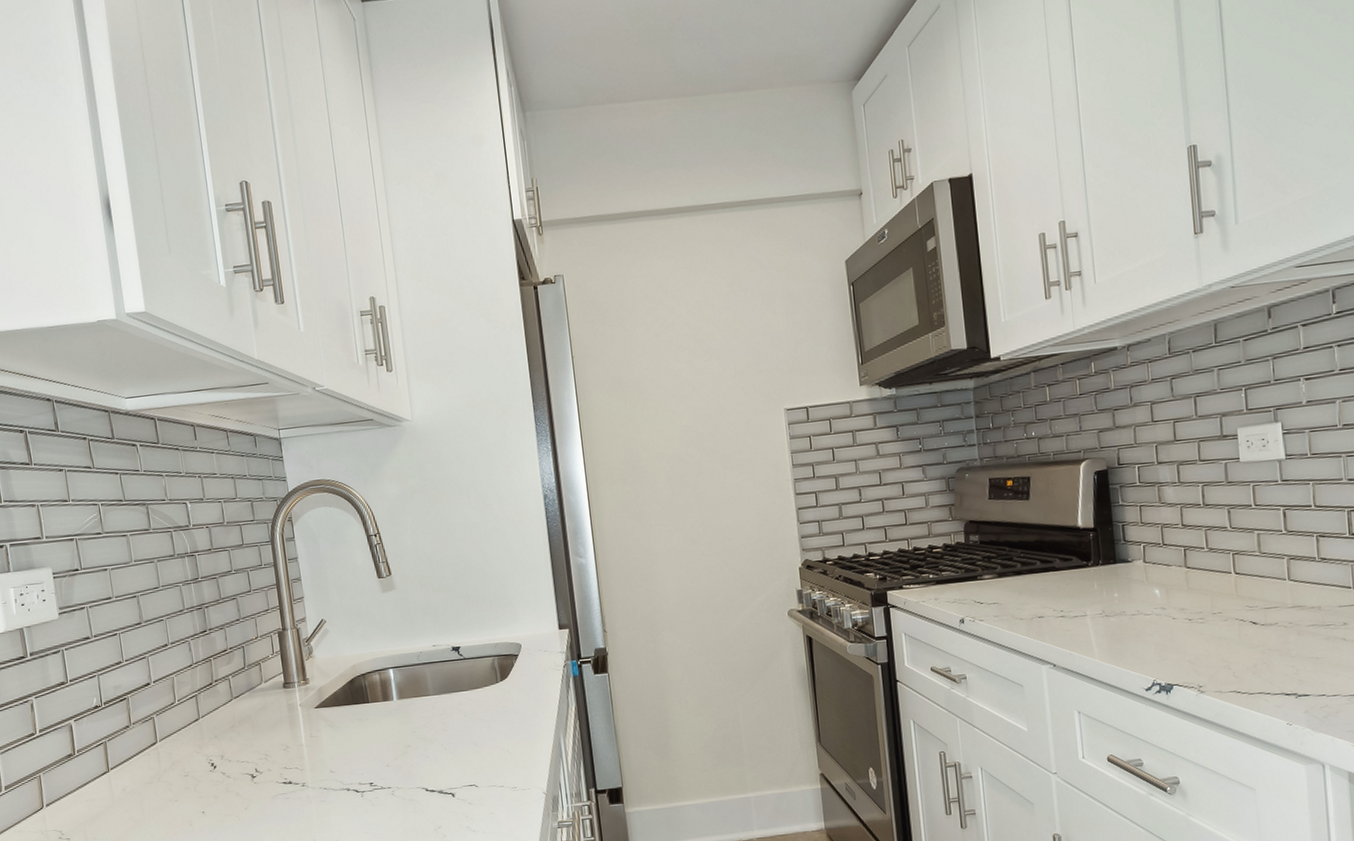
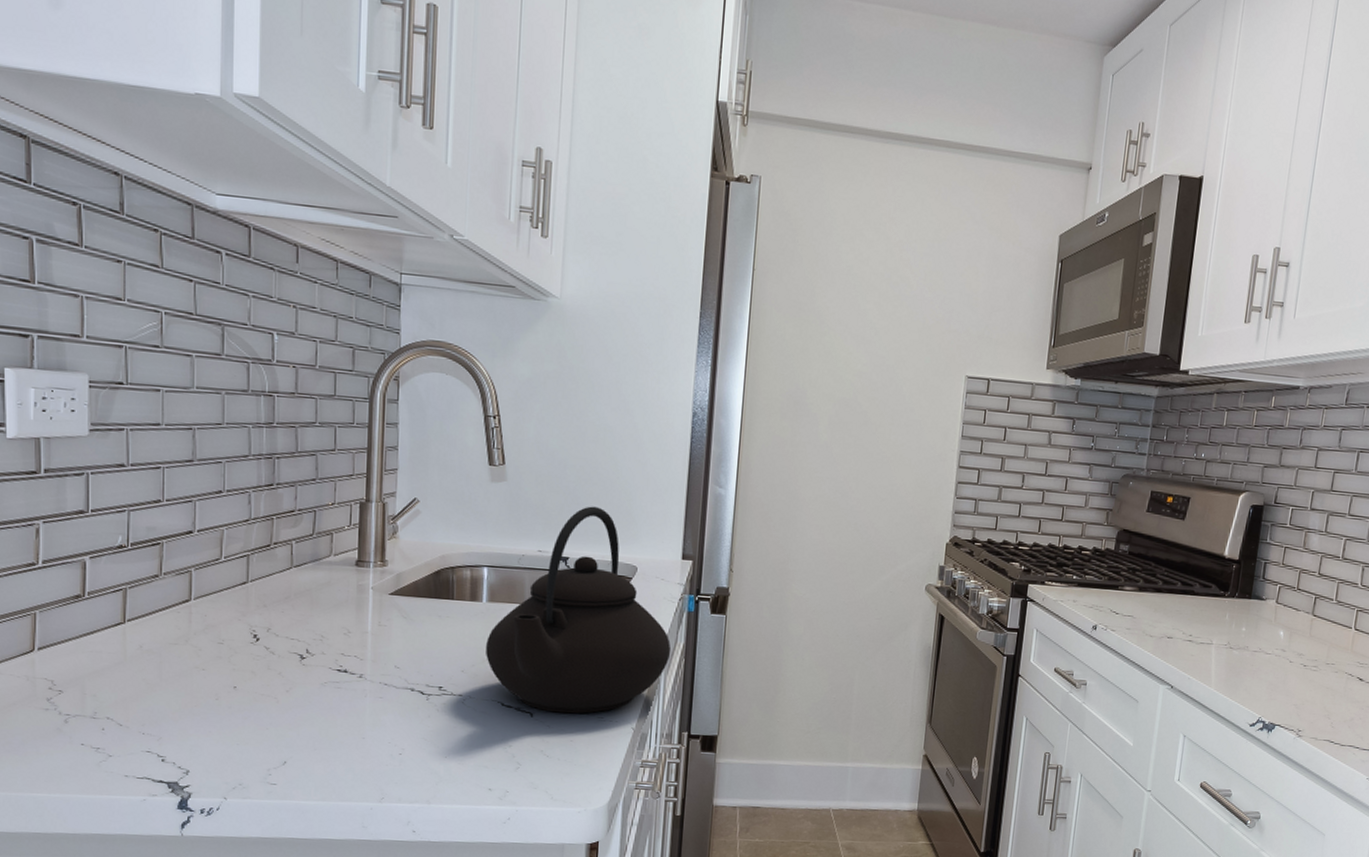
teapot: none [403,596,566,790] -> present [486,506,672,714]

